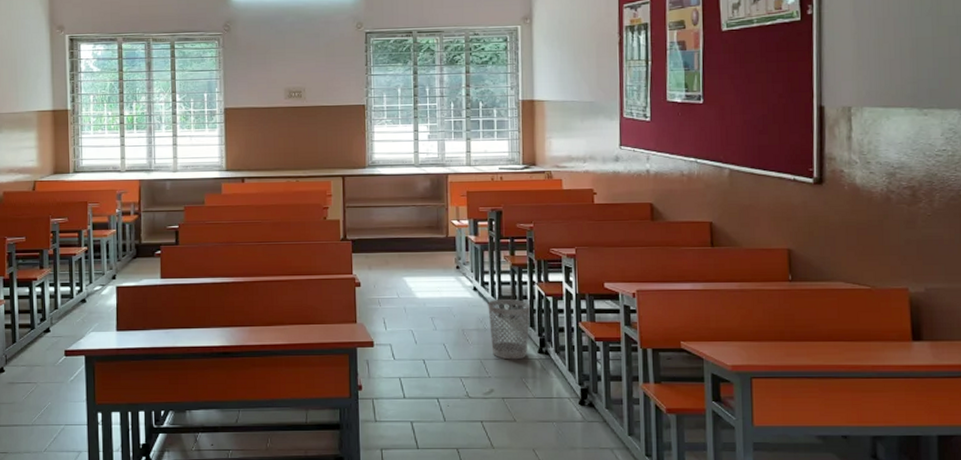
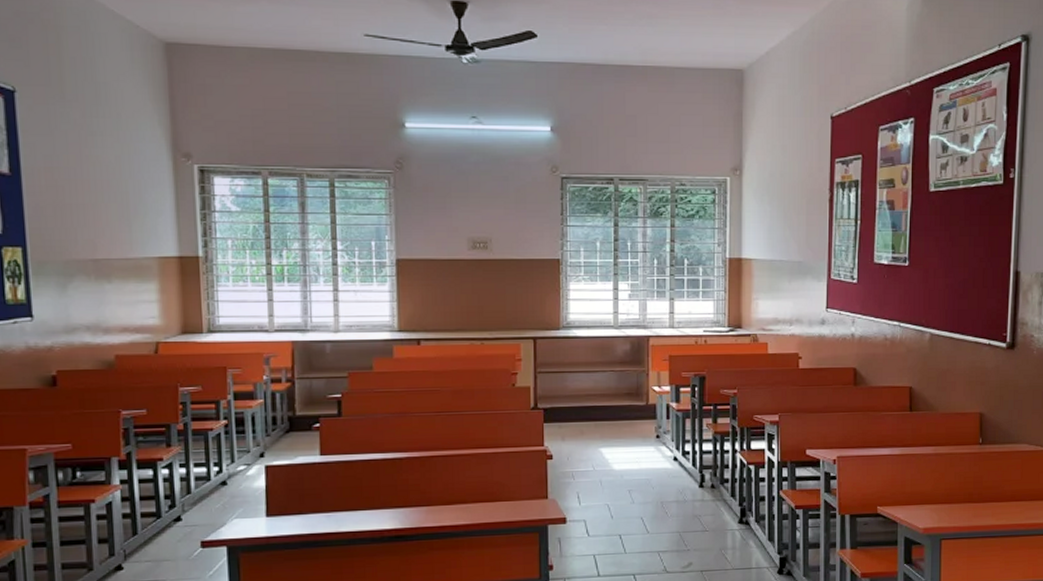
wastebasket: present [488,298,531,360] -> none [688,468,732,532]

